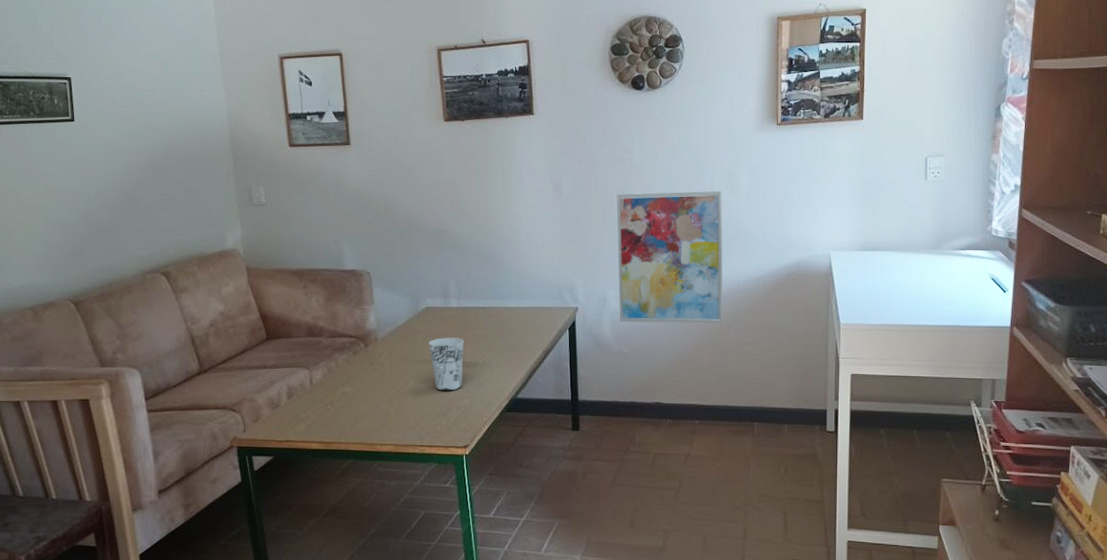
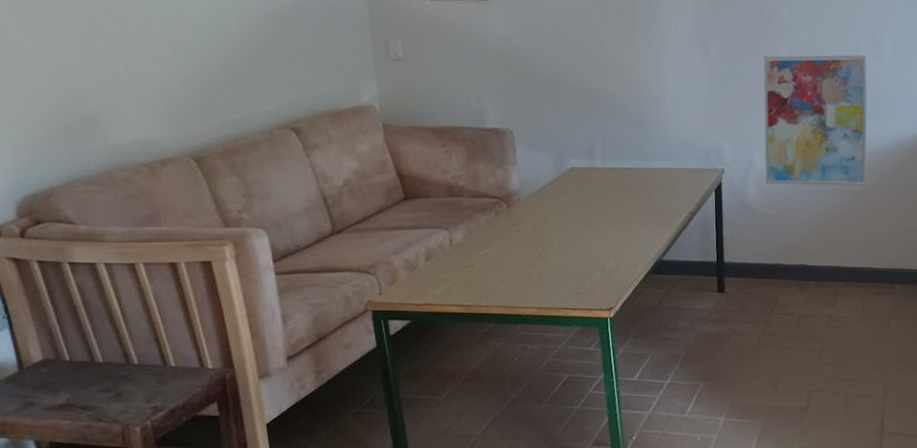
cup: present [428,337,464,391] -> none [573,198,609,253]

